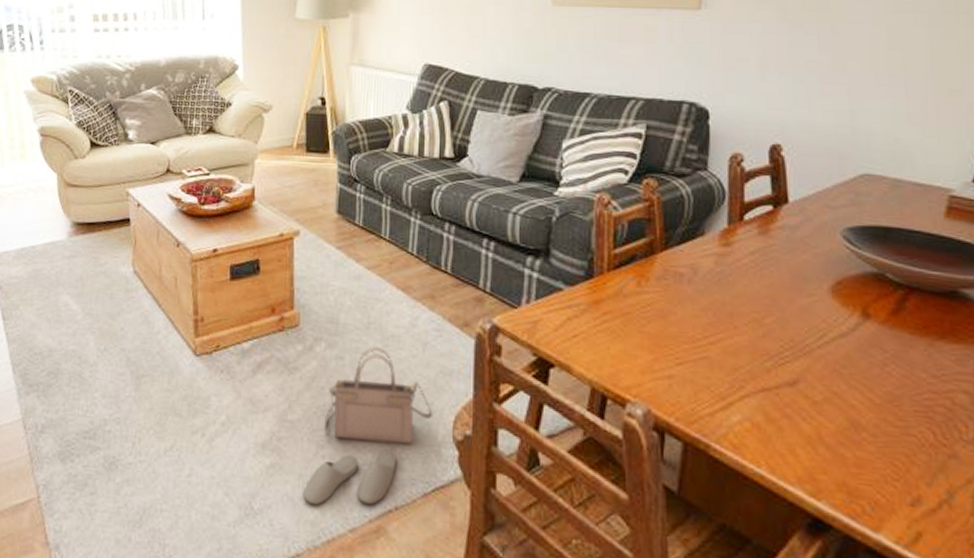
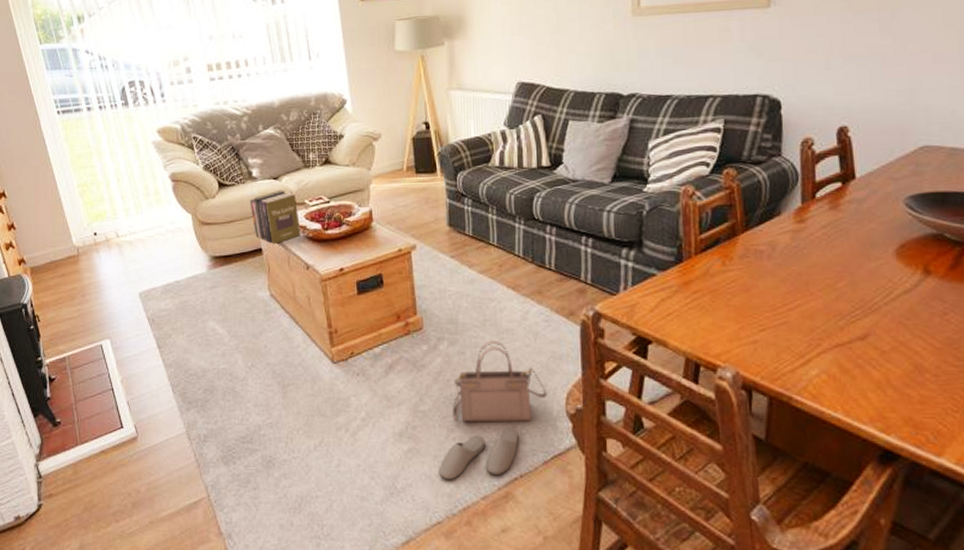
books: none [122,156,175,216] -> present [249,190,301,245]

